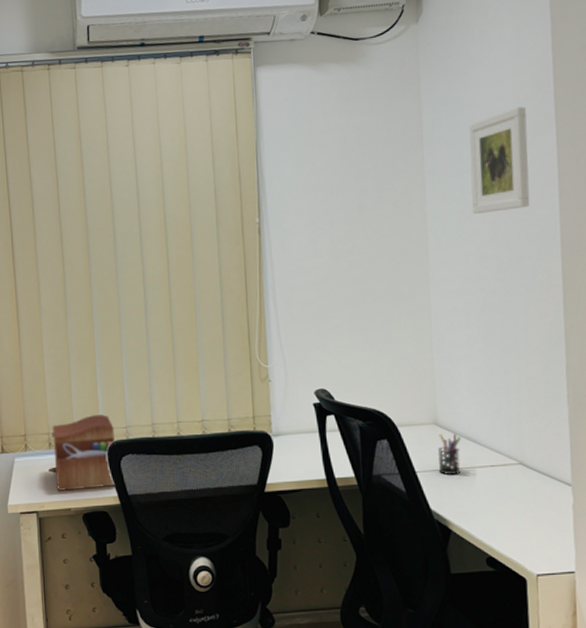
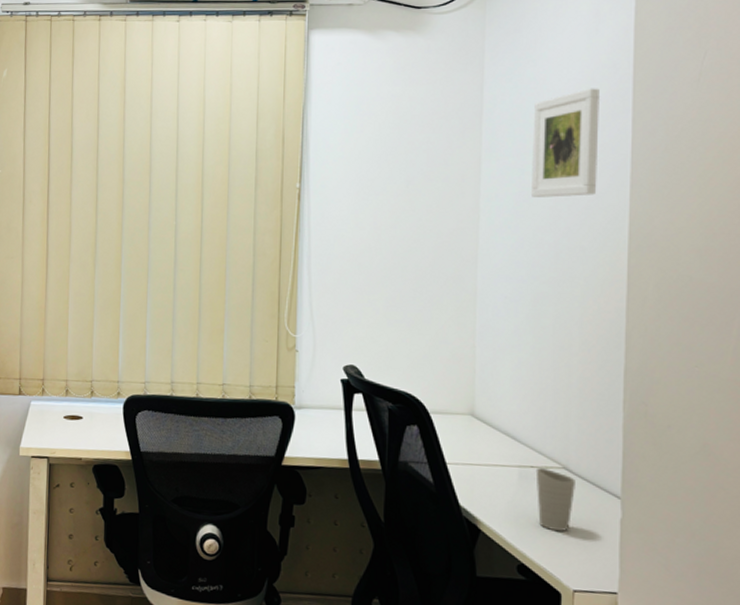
sewing box: present [52,415,116,491] -> none [67,367,133,441]
pen holder: present [437,433,462,475] -> none [471,426,500,471]
cup: none [495,465,532,522] -> present [535,467,575,531]

